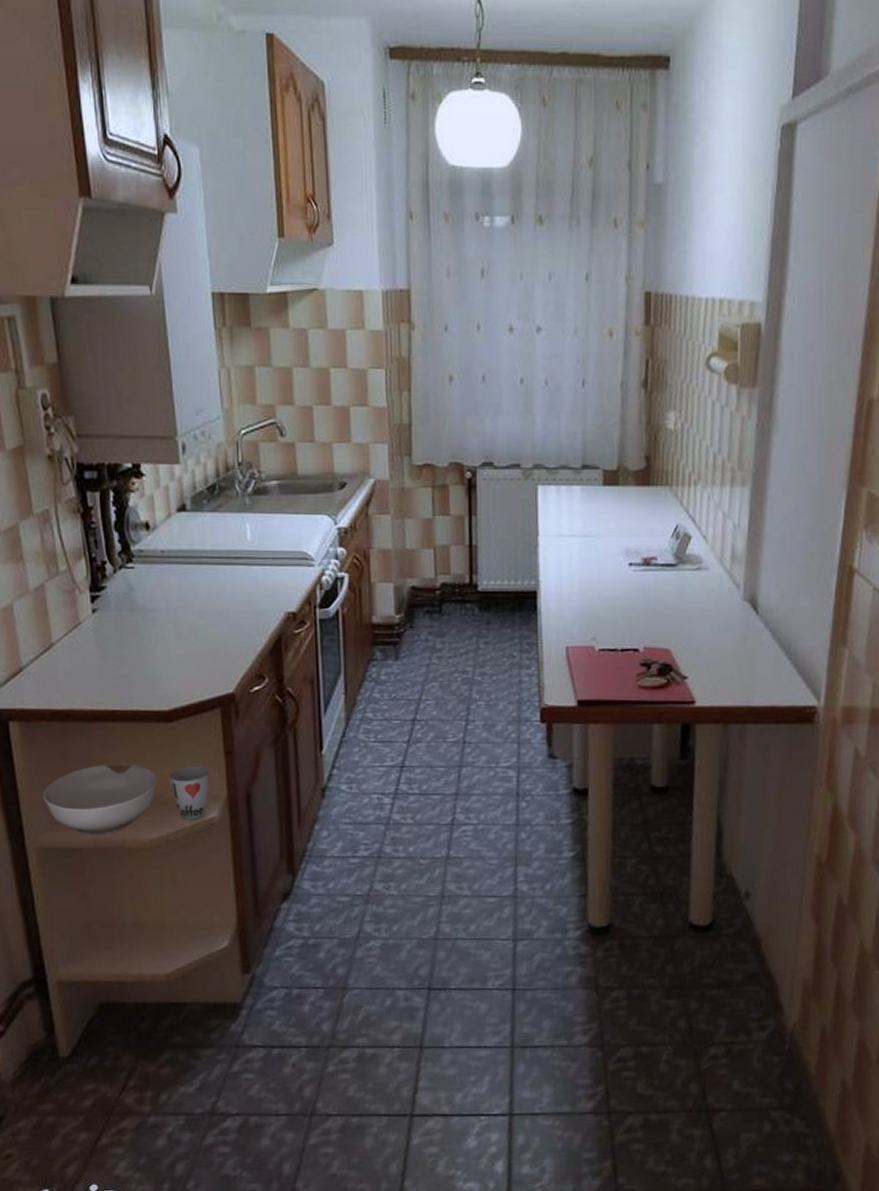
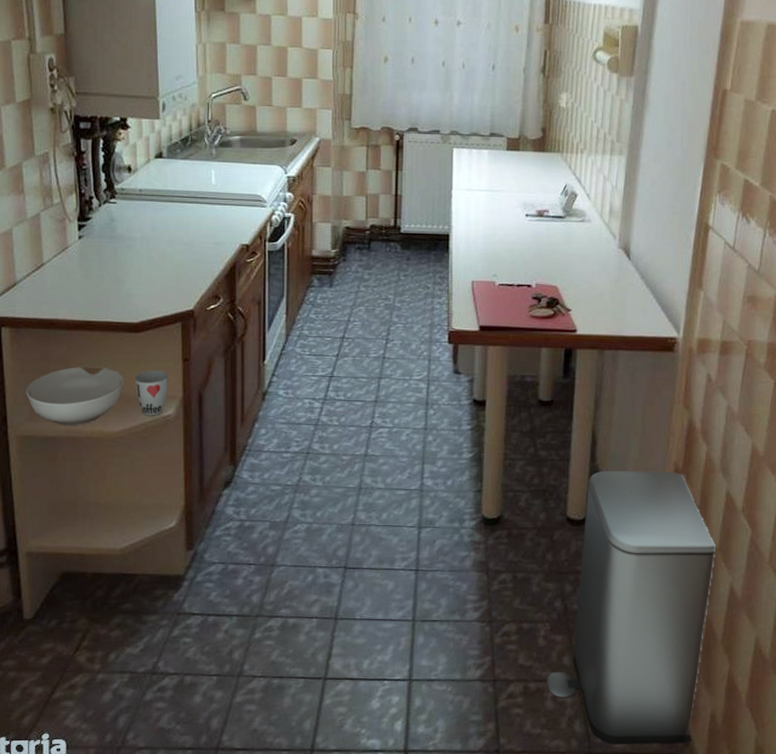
pedal bin: none [670,865,869,1182] -> present [546,471,716,745]

